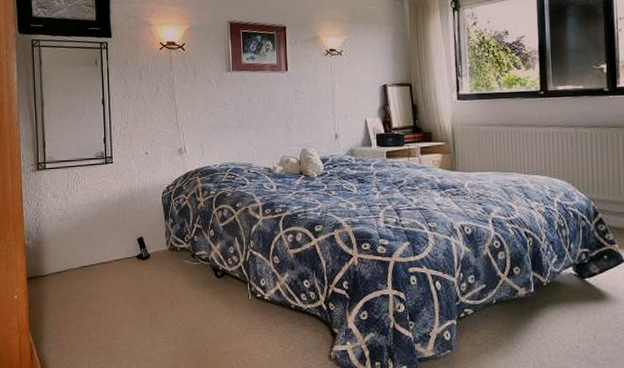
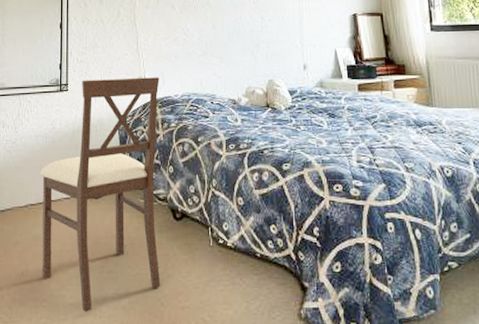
chair: none [91,149,205,358] -> present [40,77,161,312]

